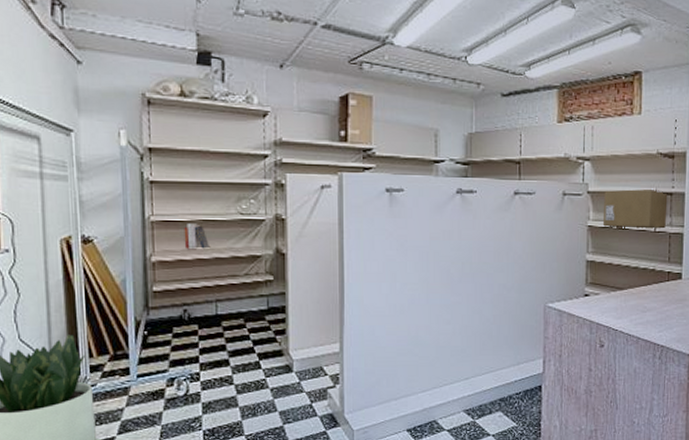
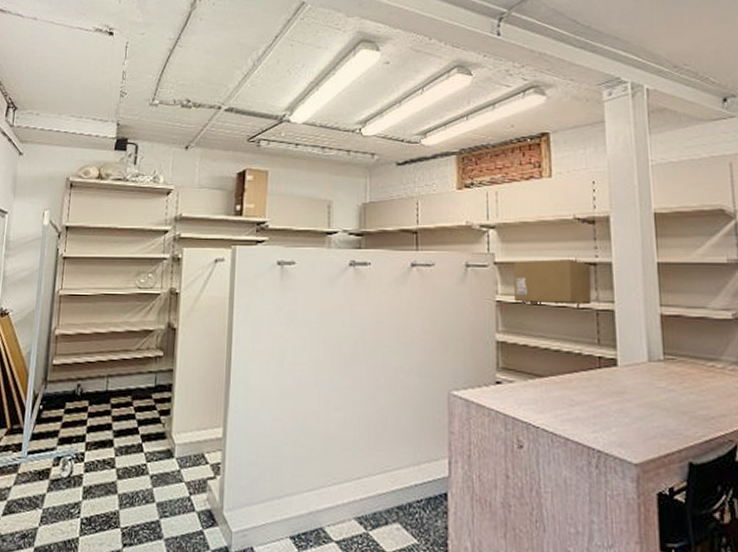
books: present [184,223,209,249] -> none [85,297,108,323]

